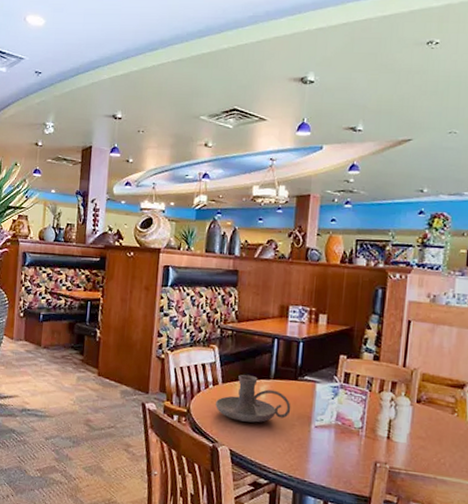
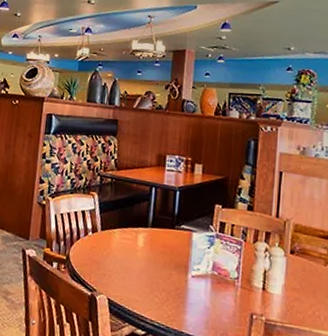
candle holder: present [216,374,291,423] -> none [94,222,169,272]

